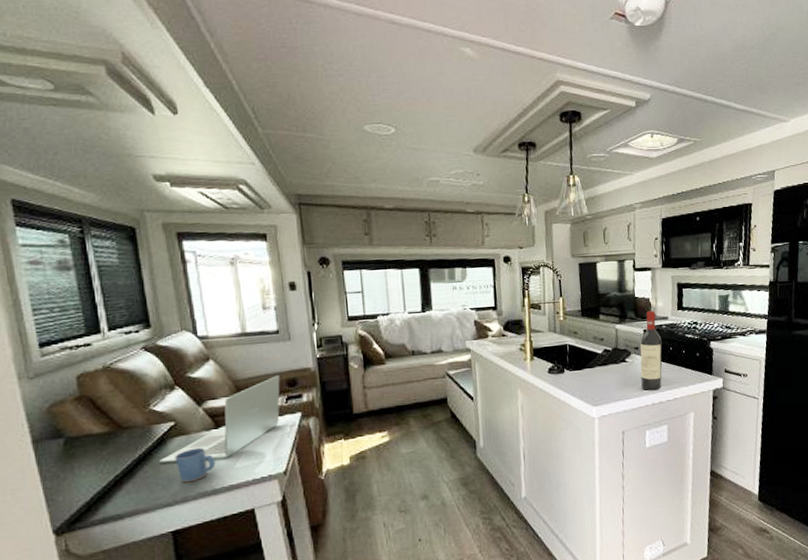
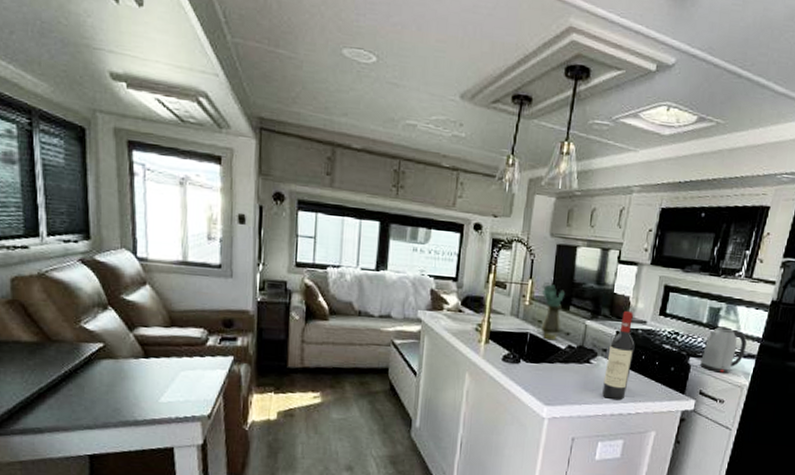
laptop: present [160,375,280,464] -> none [85,313,216,390]
mug: present [174,447,216,483] -> none [100,374,140,409]
vase: none [572,297,595,348] -> present [541,281,566,341]
kettle: none [720,310,757,351] -> present [700,326,747,373]

